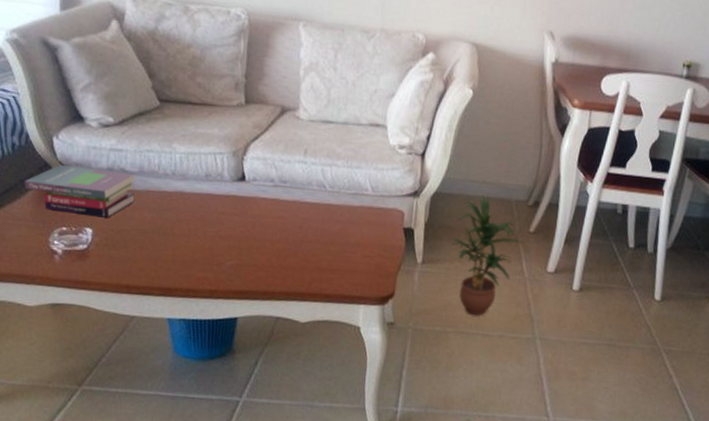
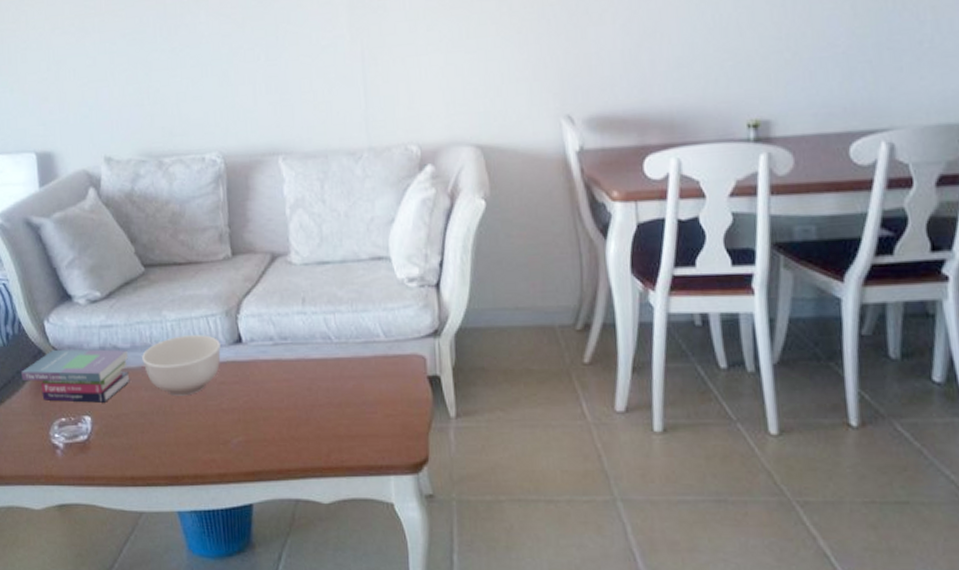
bowl: none [148,167,225,221] -> present [142,335,221,396]
potted plant: present [452,194,522,316] -> none [488,324,576,478]

